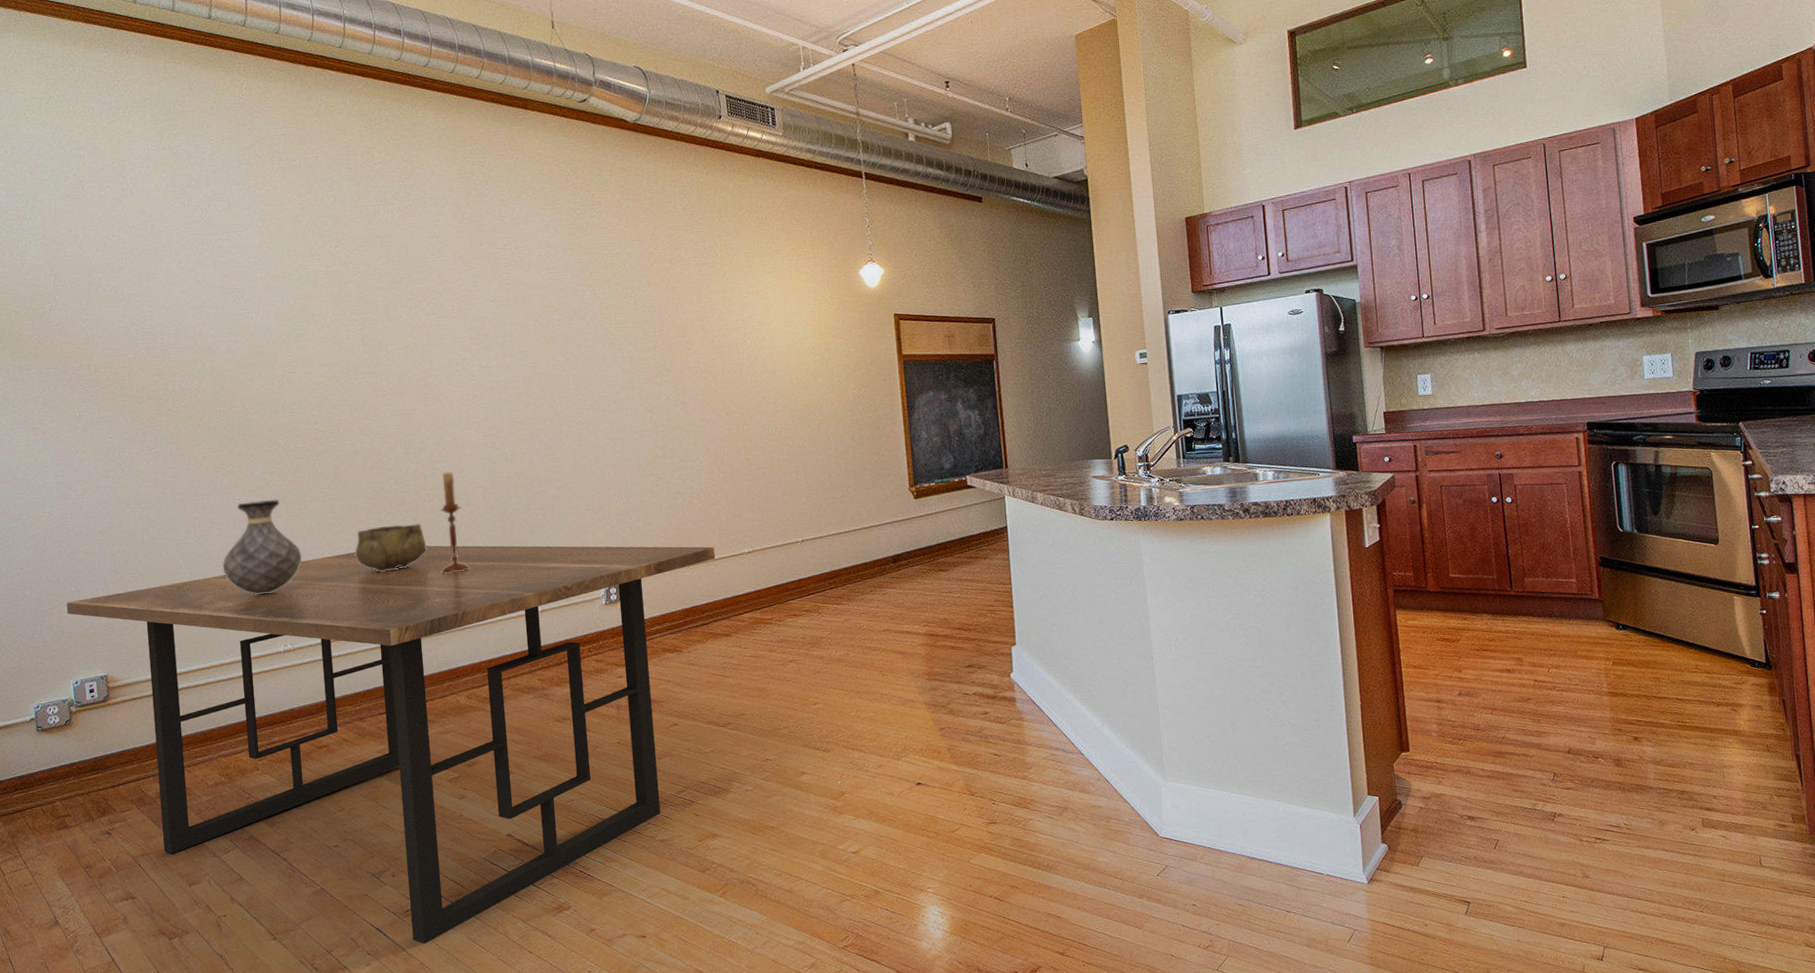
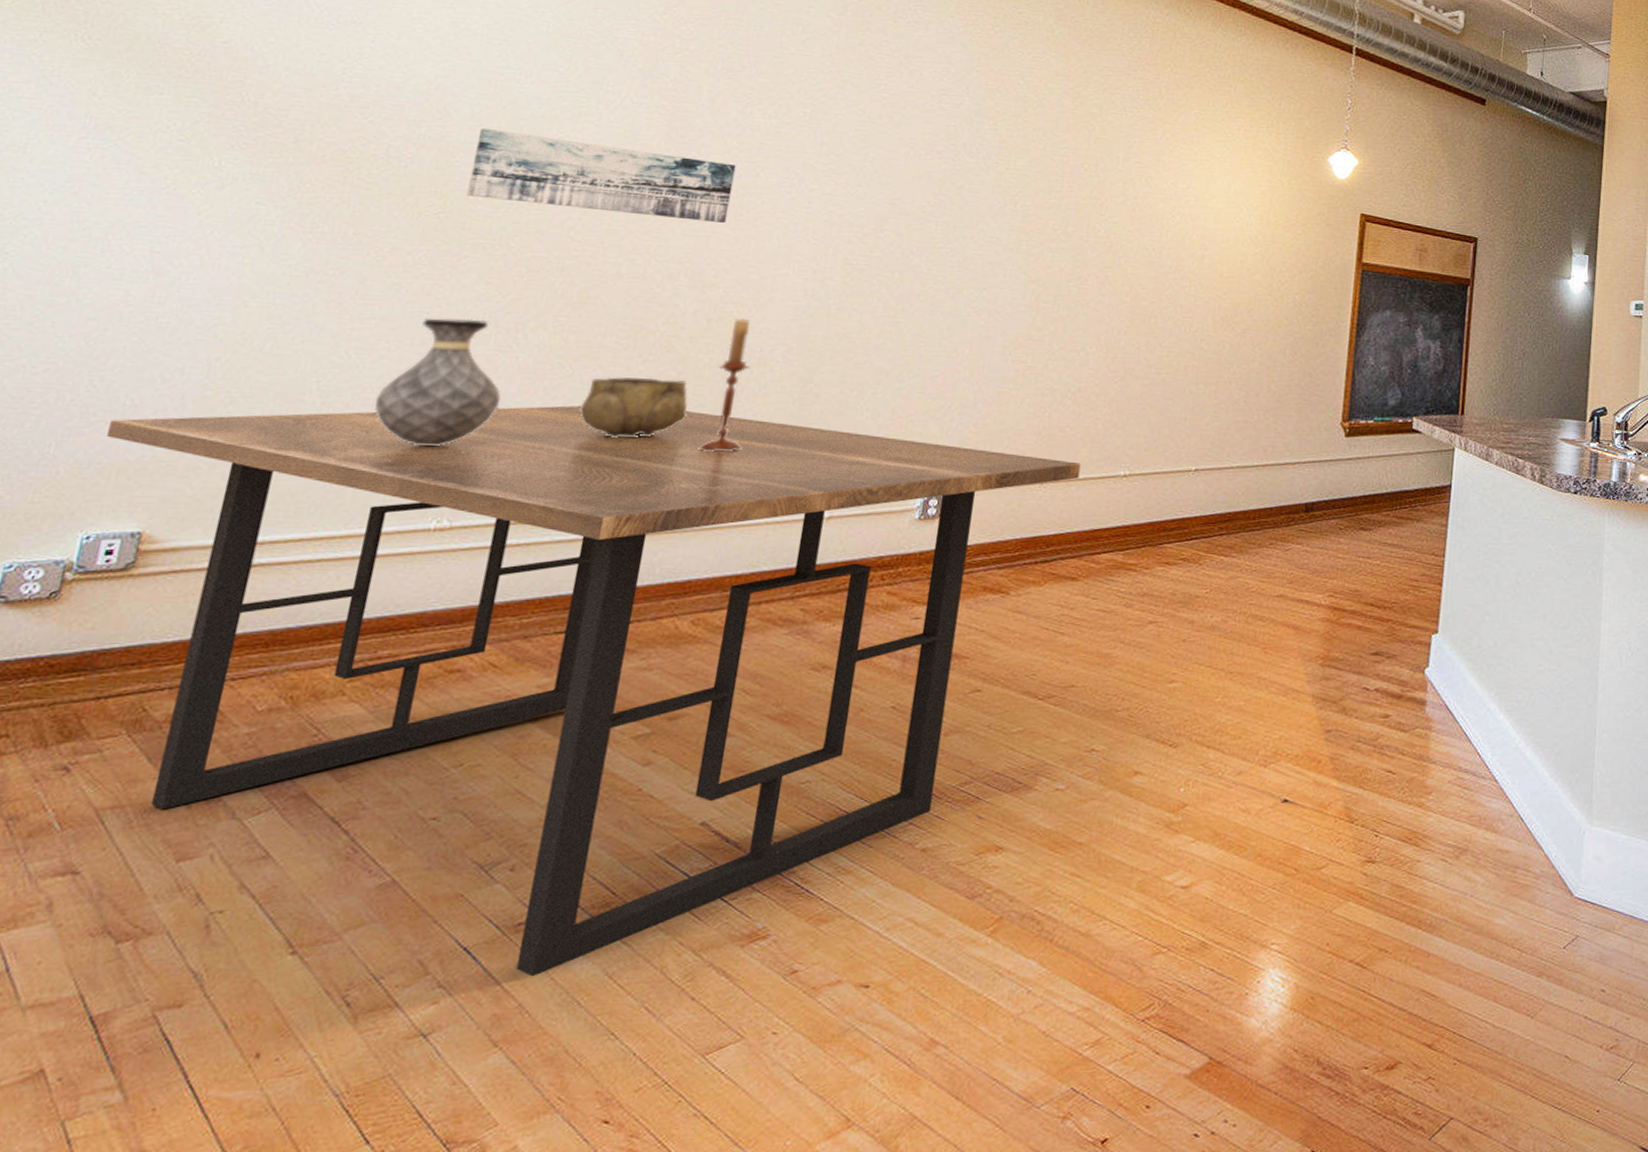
wall art: none [237,355,419,410] -> present [466,127,736,224]

